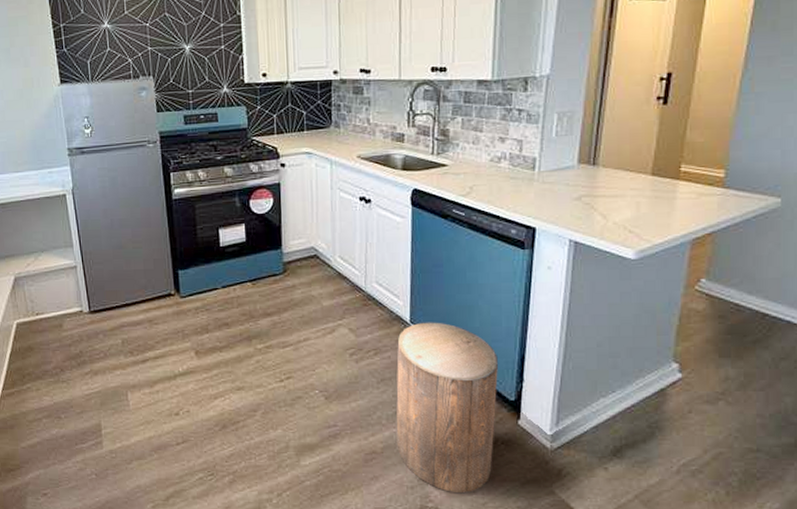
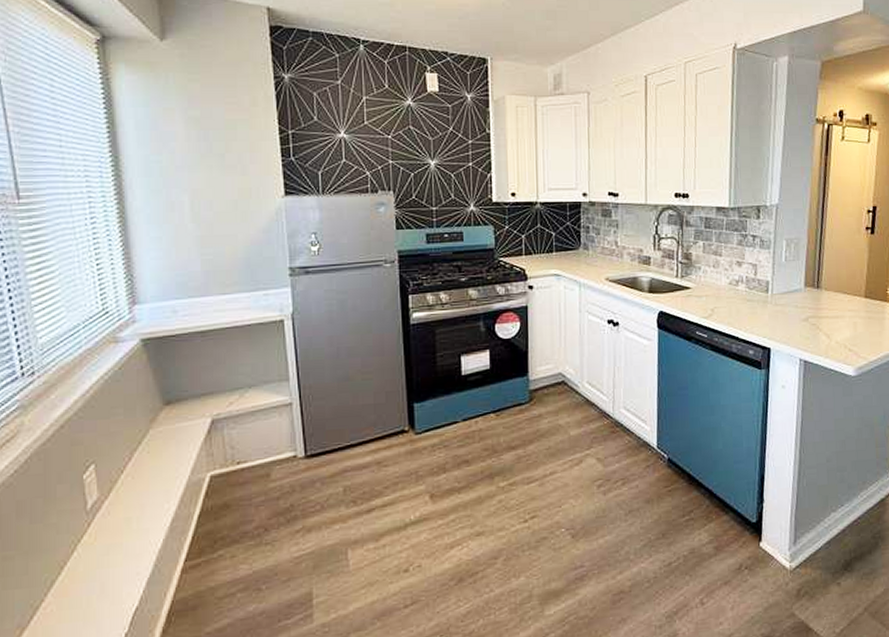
stool: present [396,322,499,494] -> none [644,446,741,627]

